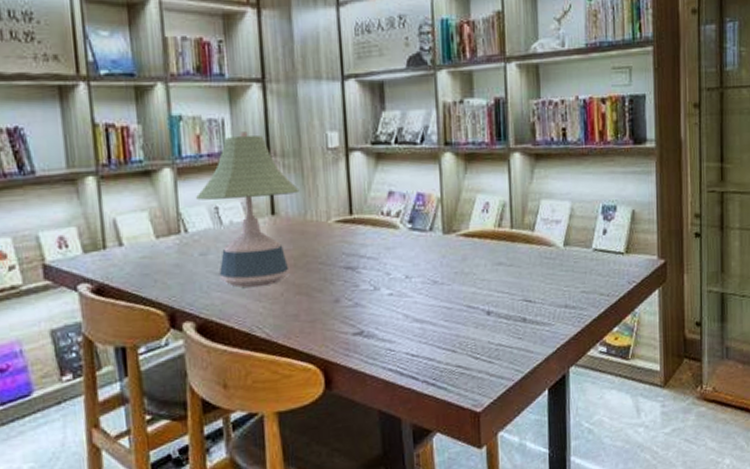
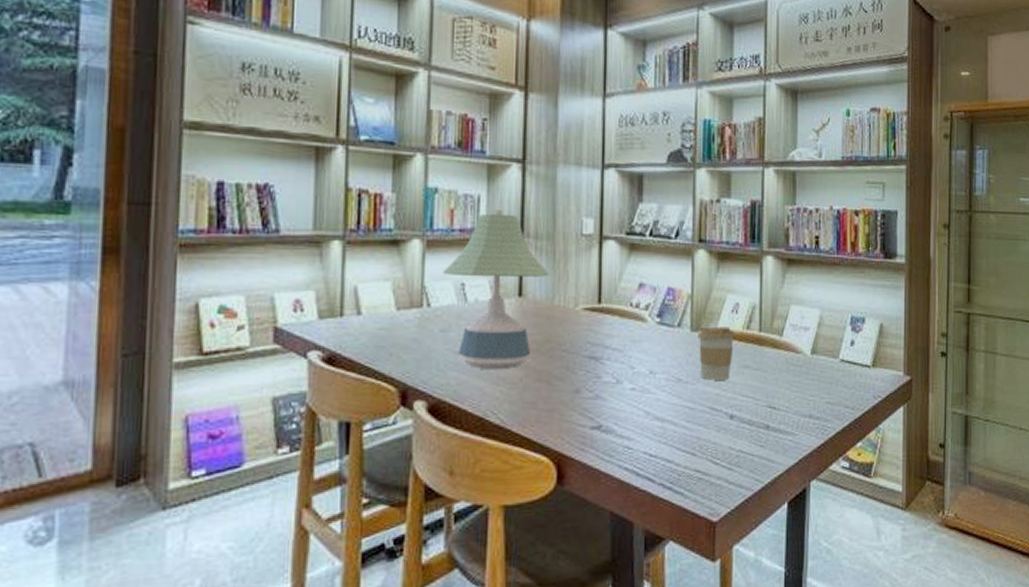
coffee cup: none [450,226,487,280] -> present [698,326,735,380]

